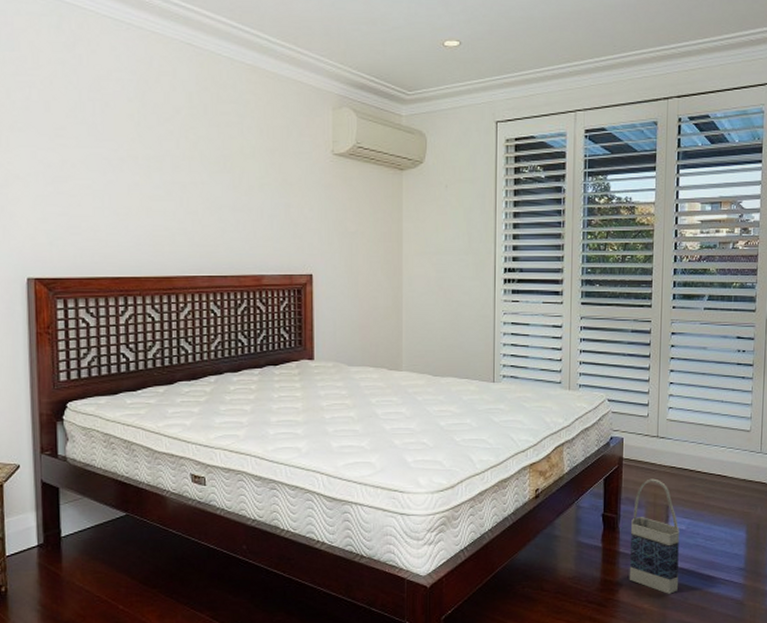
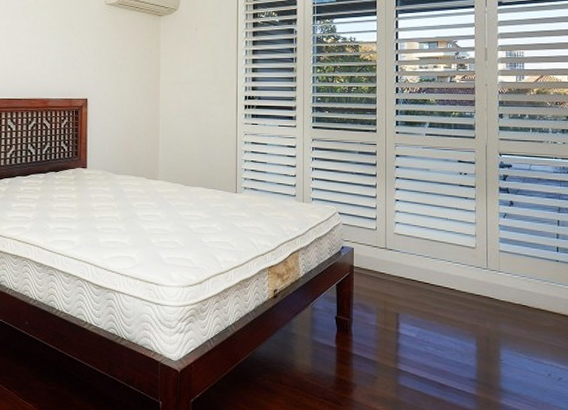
bag: present [629,478,680,594] -> none [362,287,411,398]

